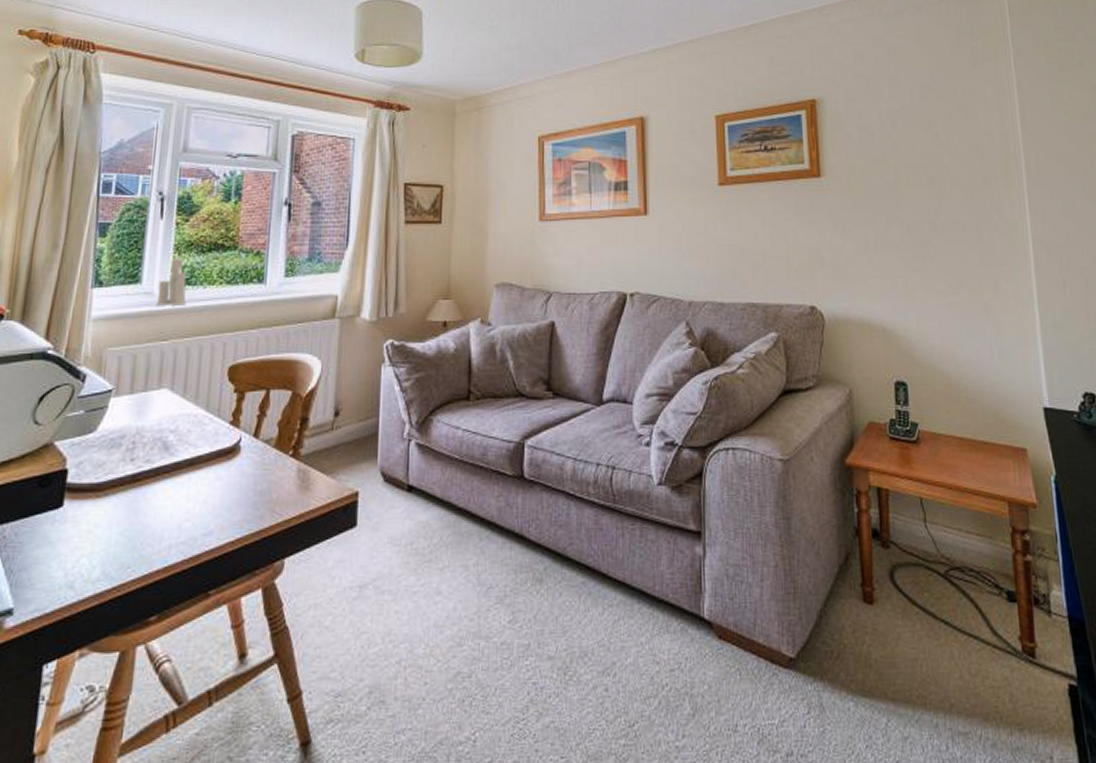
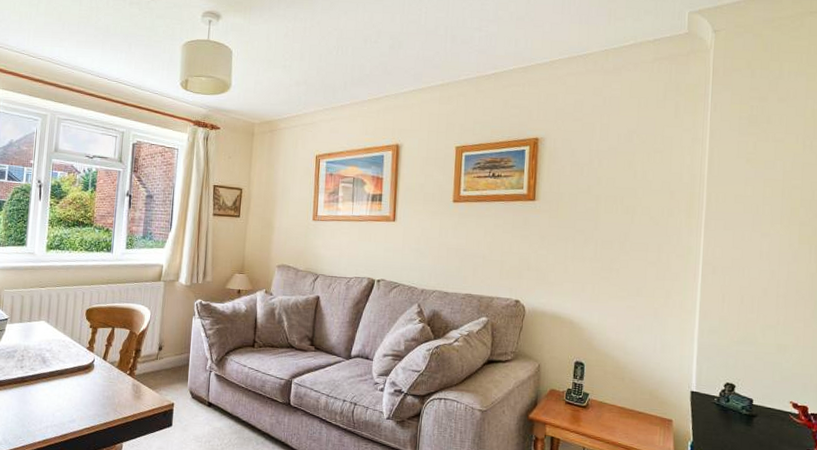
candle: present [156,252,186,306] -> none [37,225,57,264]

